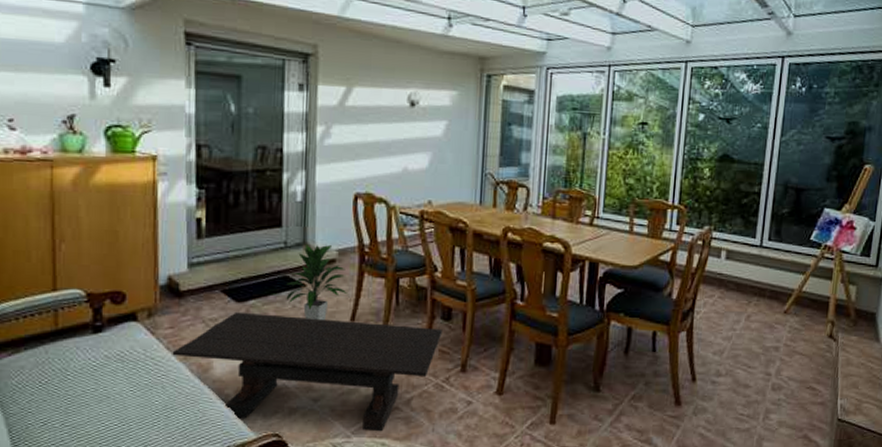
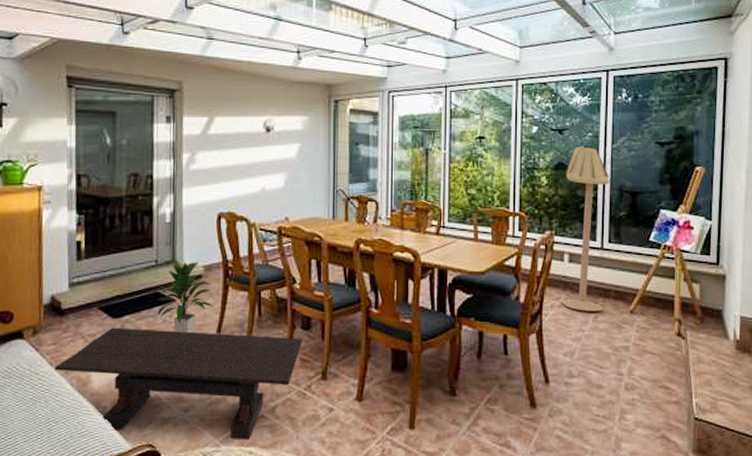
floor lamp: none [715,136,775,311] -> present [562,145,610,312]

